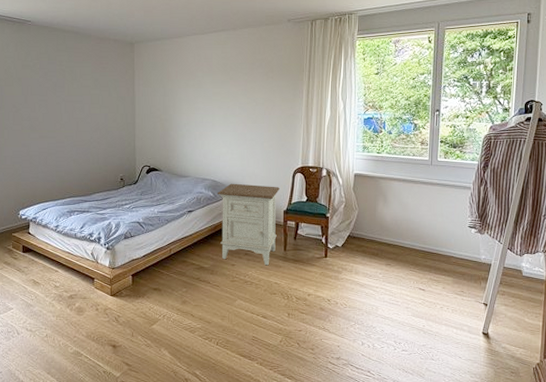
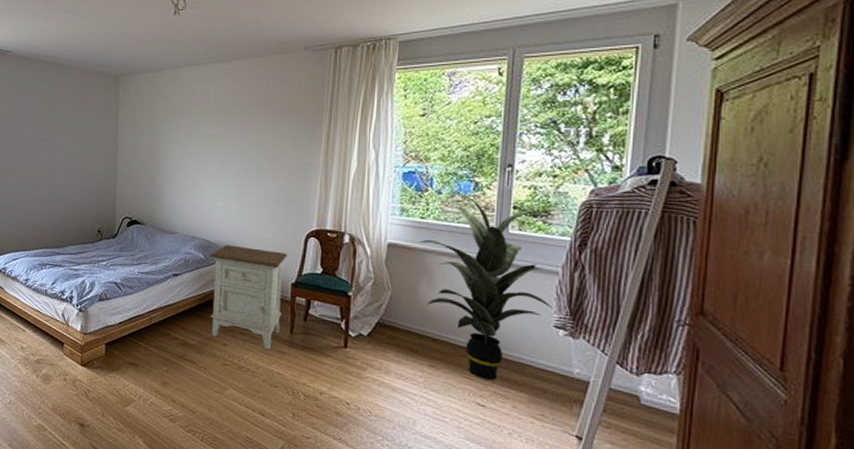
indoor plant: none [376,134,468,270] -> present [419,195,554,380]

